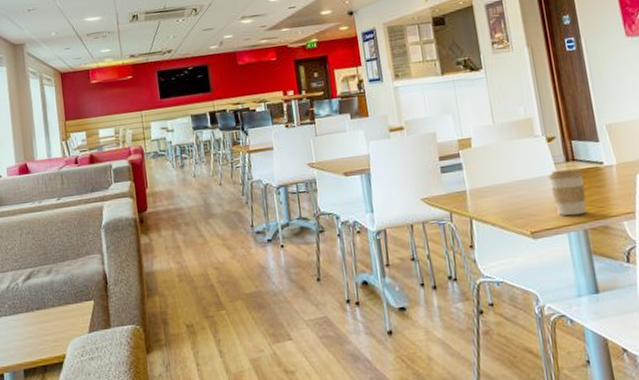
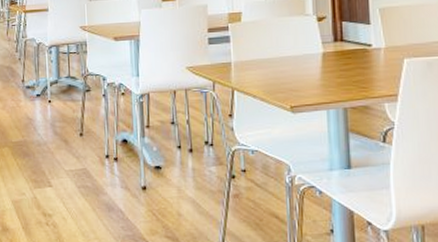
coffee cup: present [548,169,586,216] -> none [313,49,351,94]

